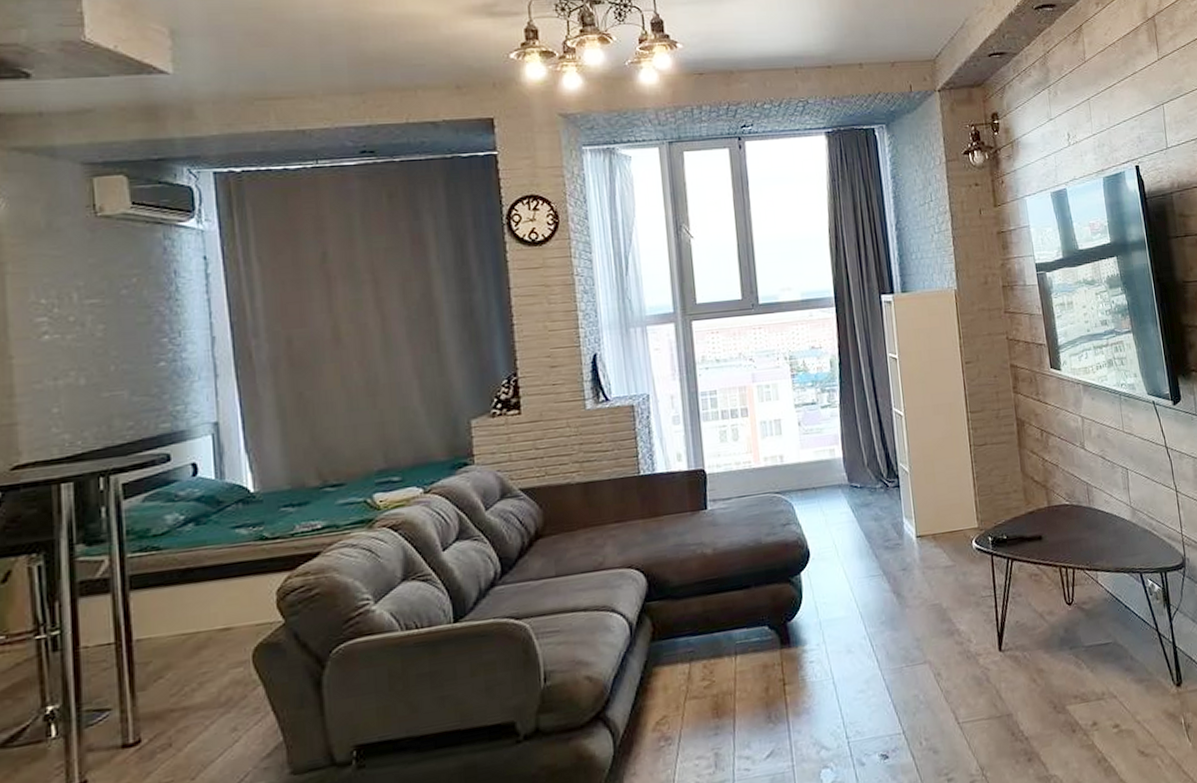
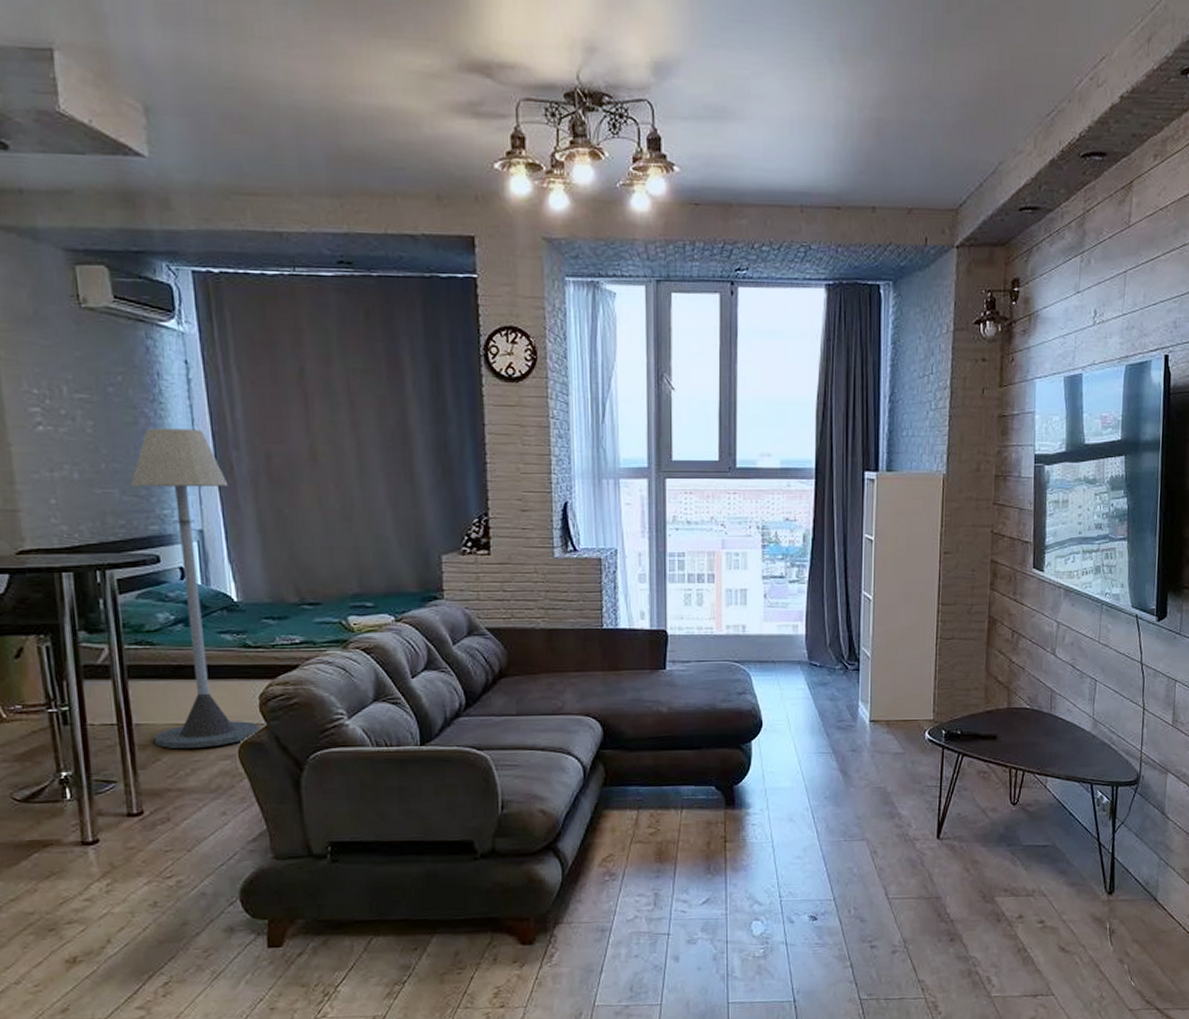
floor lamp: none [141,321,276,663] -> present [130,428,259,748]

